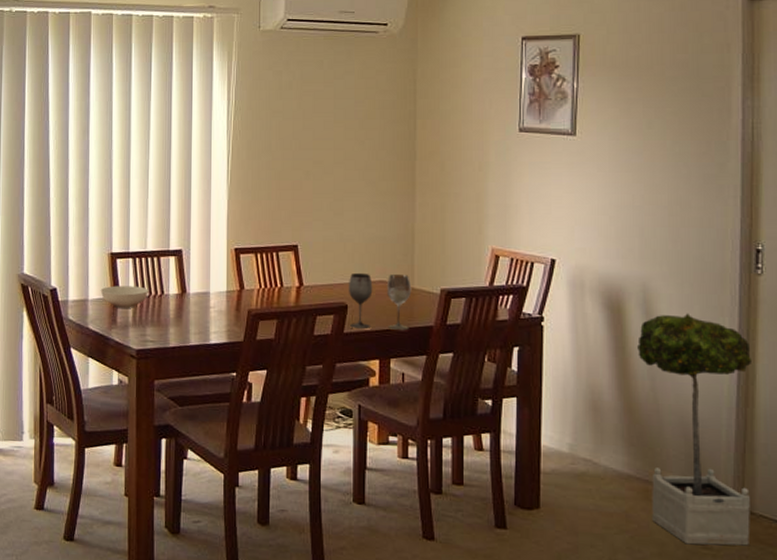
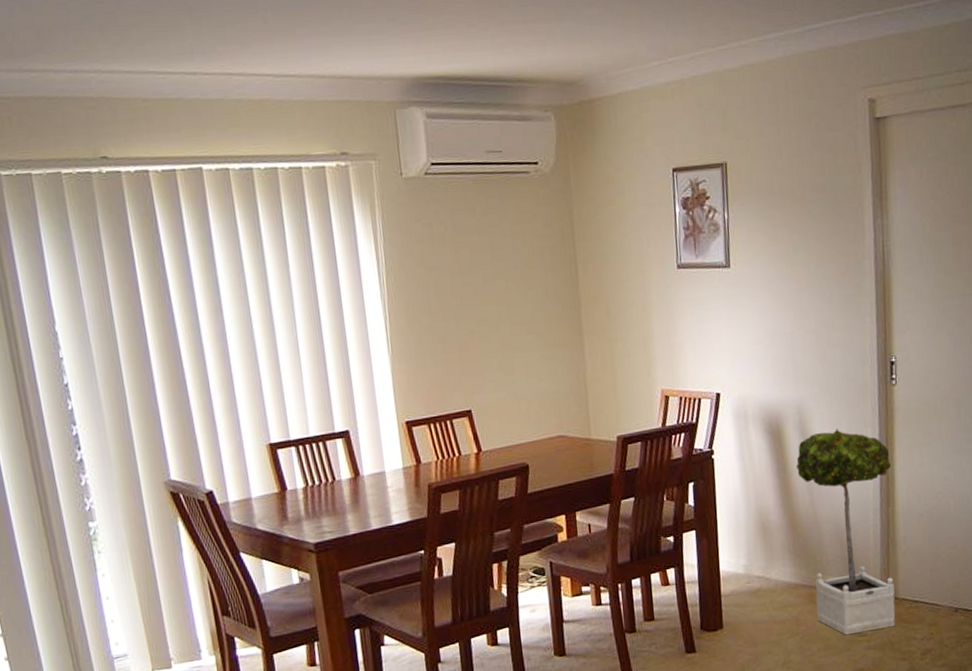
bowl: present [100,285,148,308] -> none [263,475,318,502]
wineglass: present [348,272,412,331] -> none [527,426,591,488]

